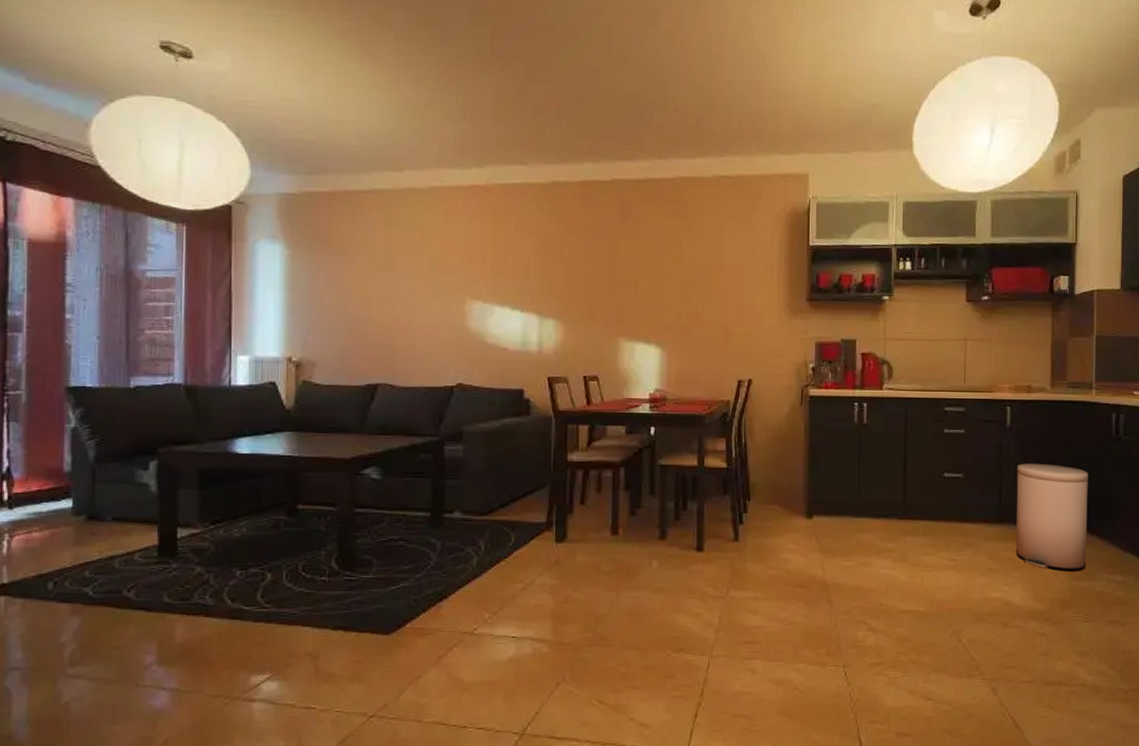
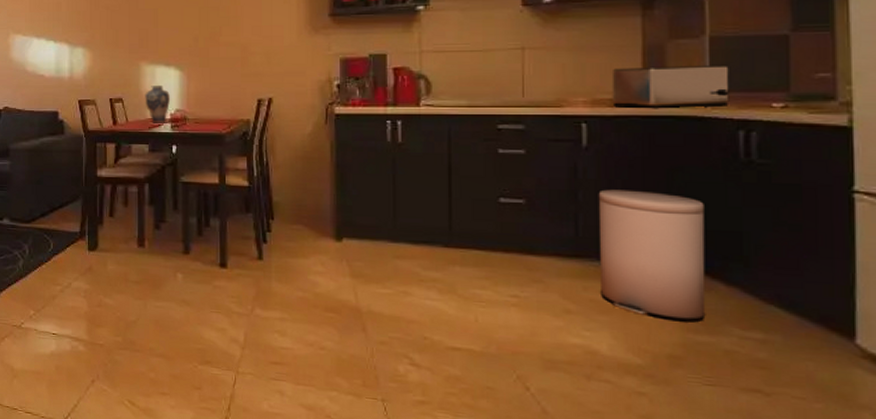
vase: none [622,364,649,404] -> present [145,86,170,123]
toaster: none [1029,359,1108,395] -> present [611,66,730,109]

